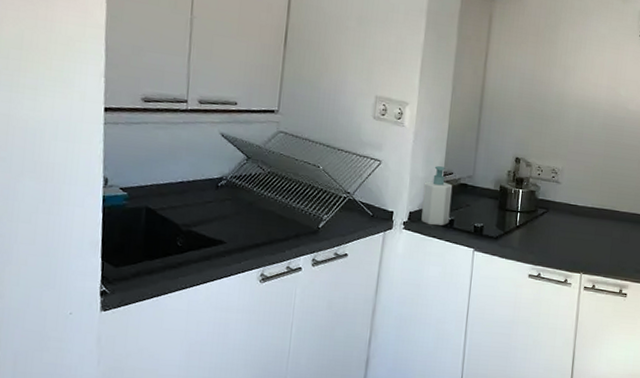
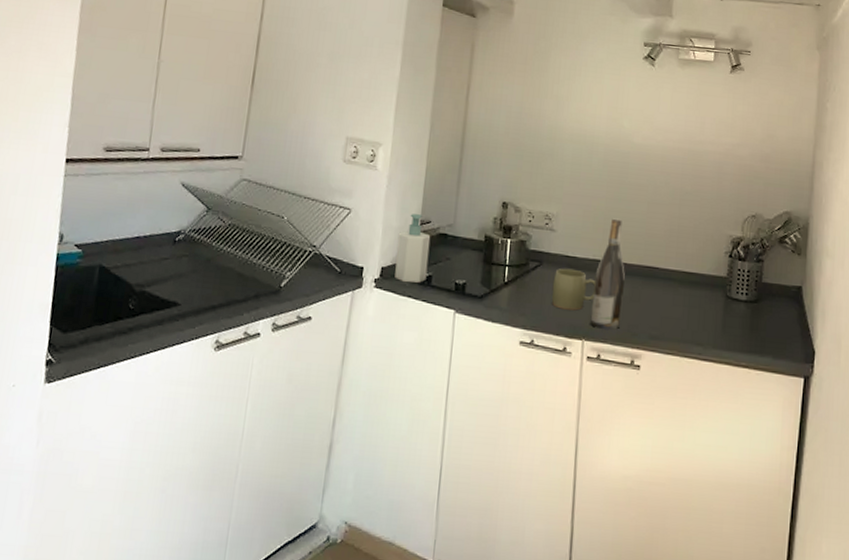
mug: none [556,214,593,250] -> present [551,268,596,311]
wine bottle: none [587,173,618,266] -> present [590,218,626,331]

